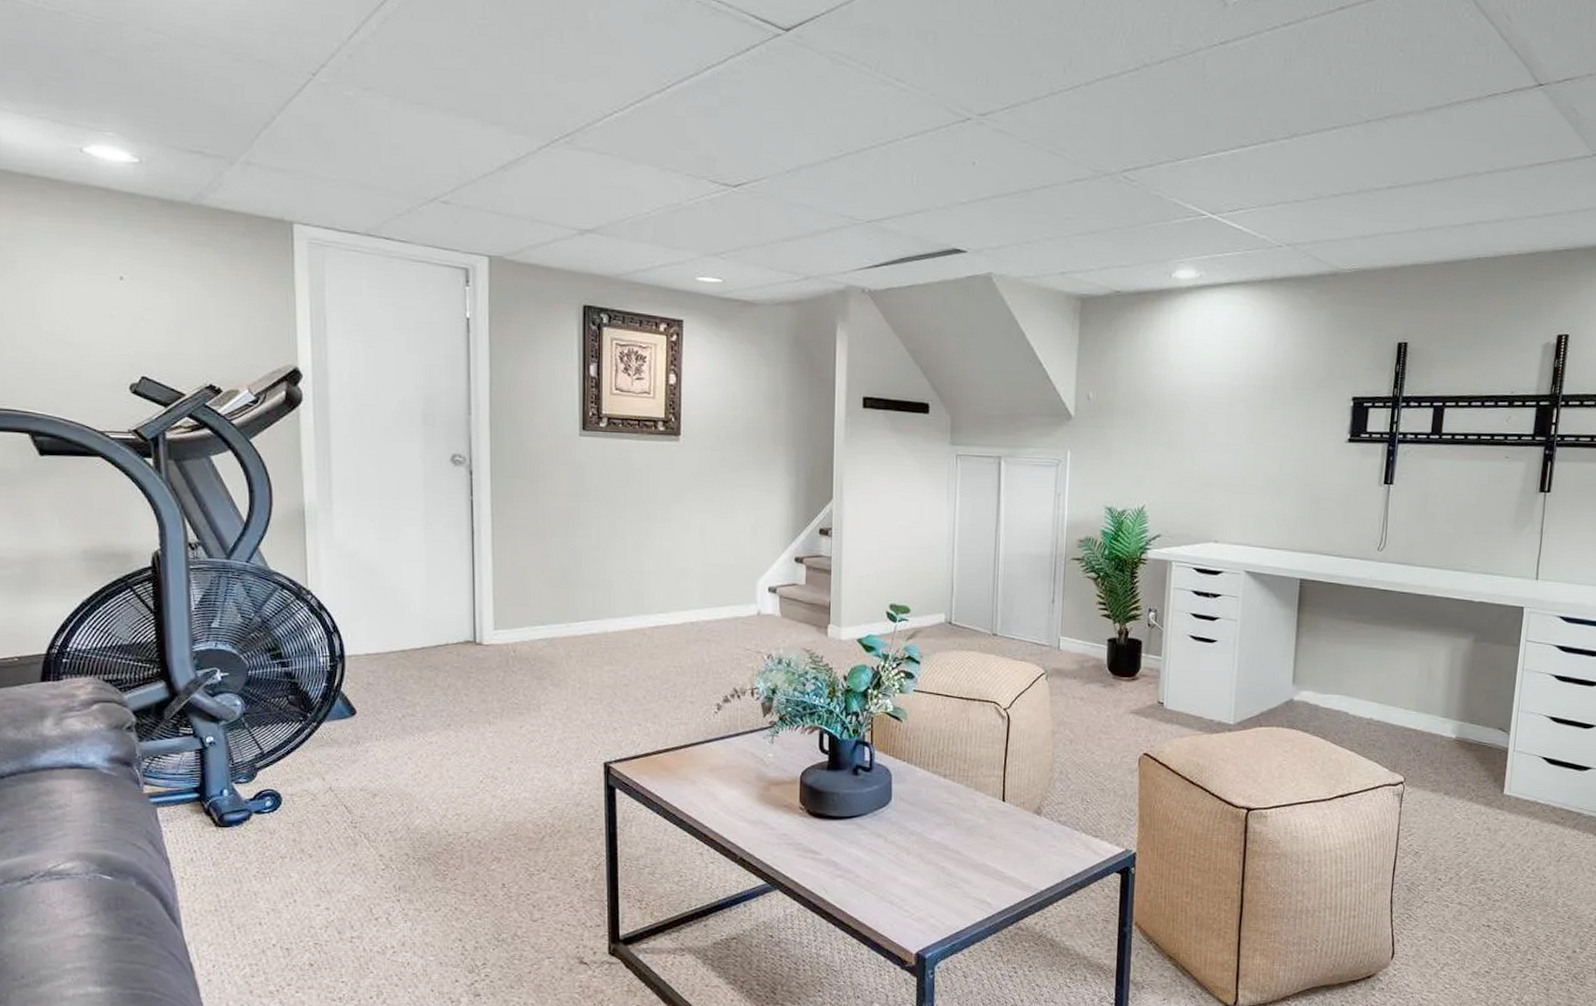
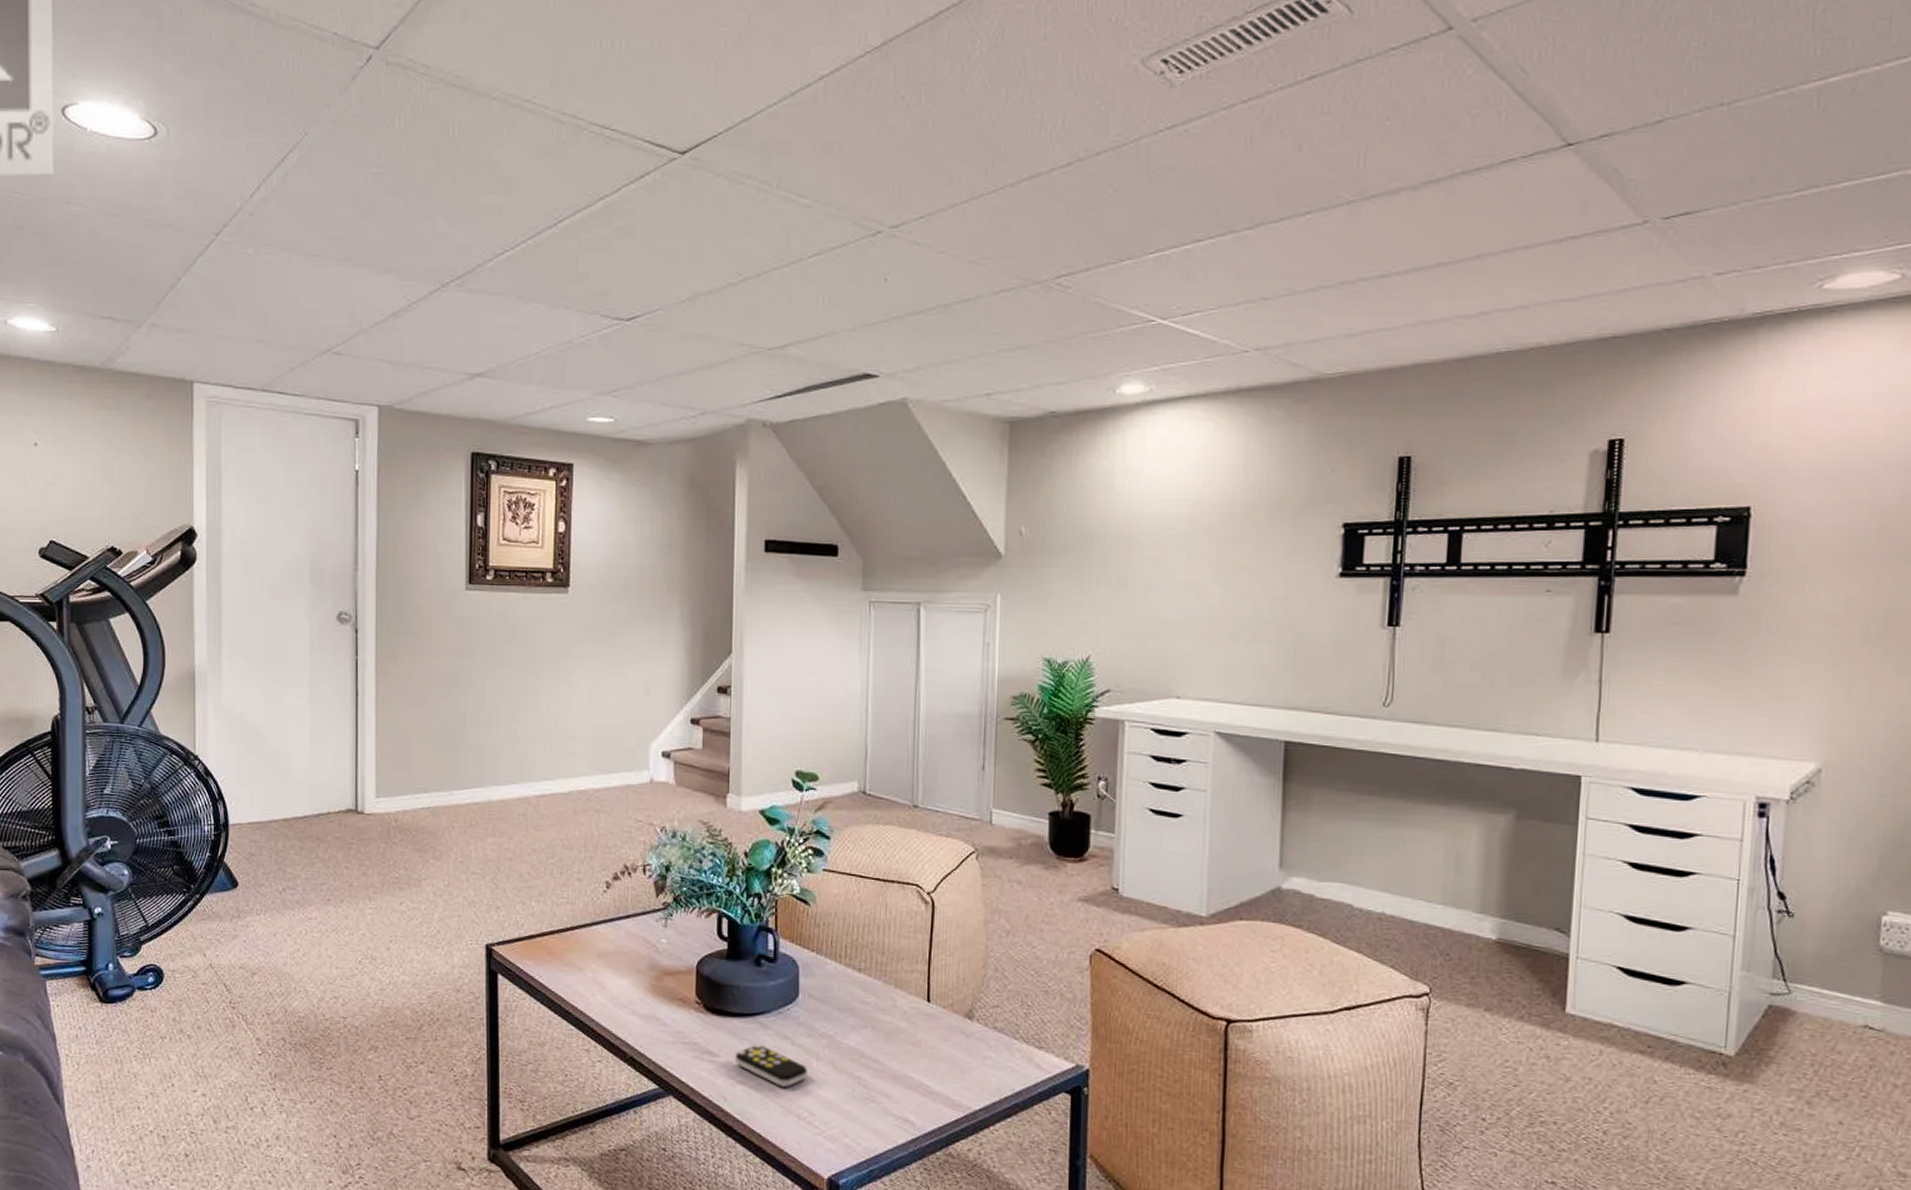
remote control: none [835,842,900,879] -> present [736,1044,809,1088]

